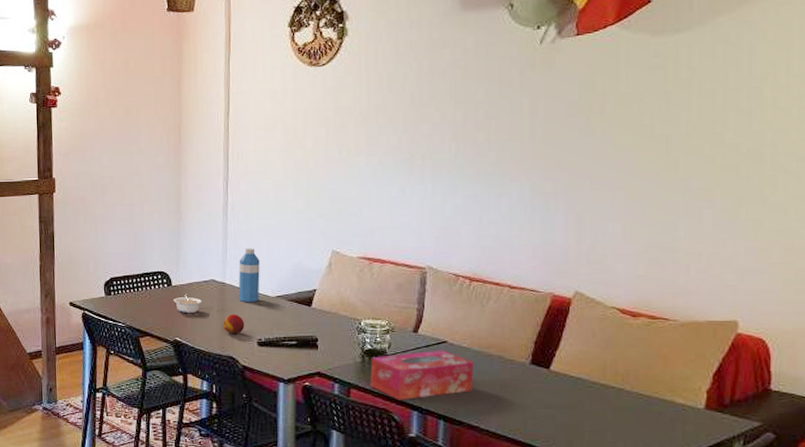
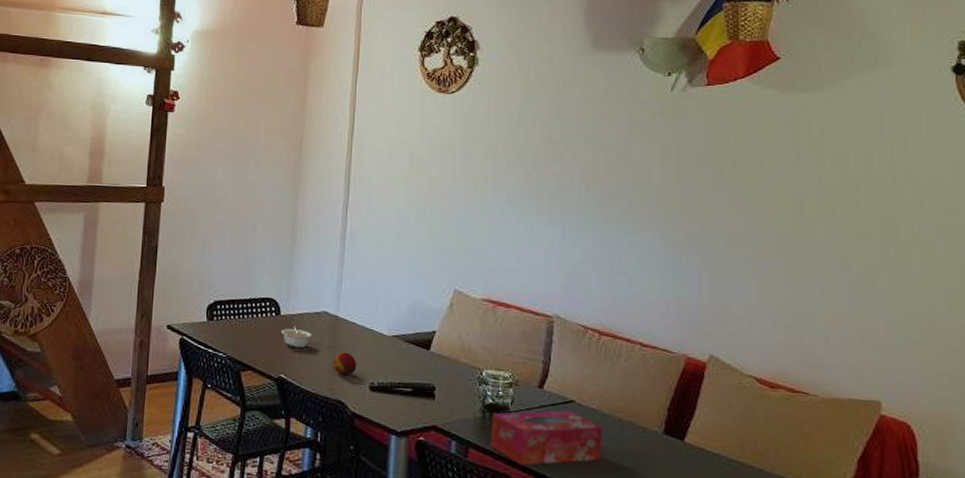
water bottle: present [238,248,260,302] -> none [351,280,377,340]

